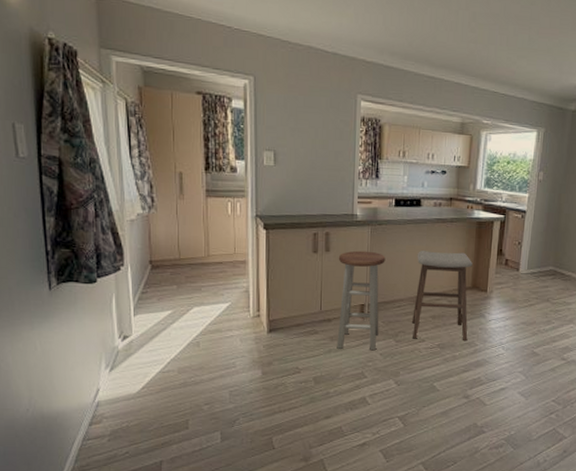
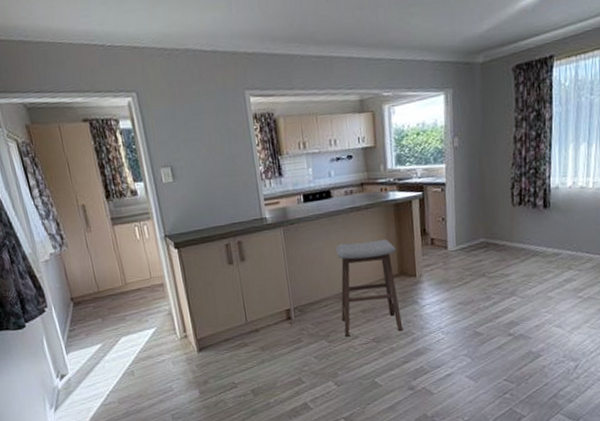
bar stool: present [337,250,386,351] -> none [255,253,310,358]

